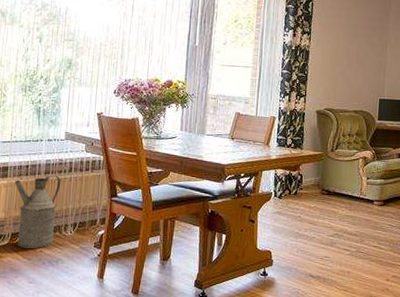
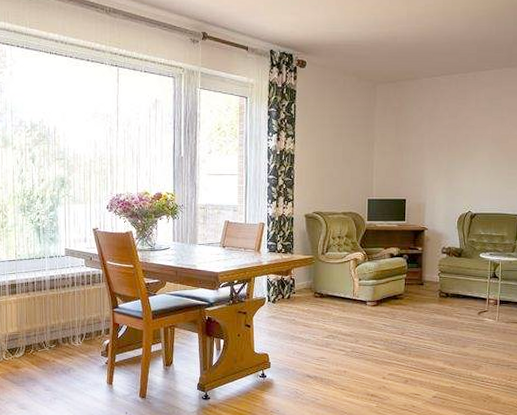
watering can: present [14,174,61,249] -> none [23,289,66,360]

